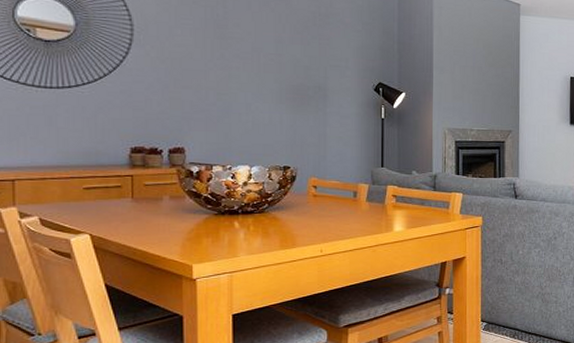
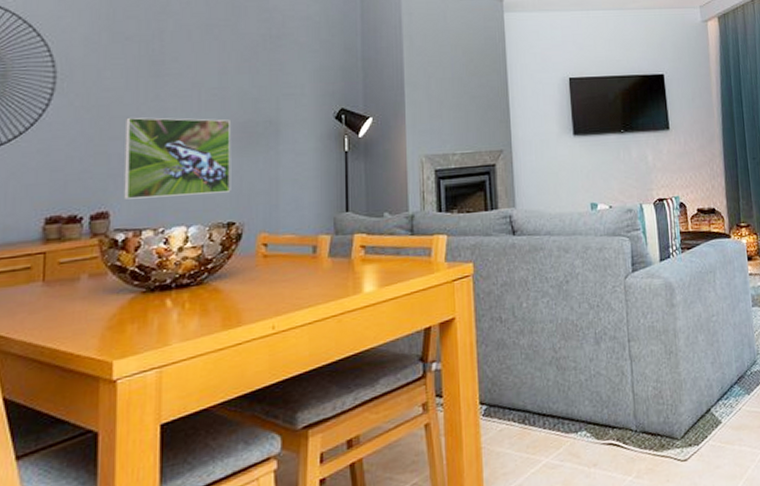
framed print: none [196,71,287,142] -> present [123,117,232,200]

